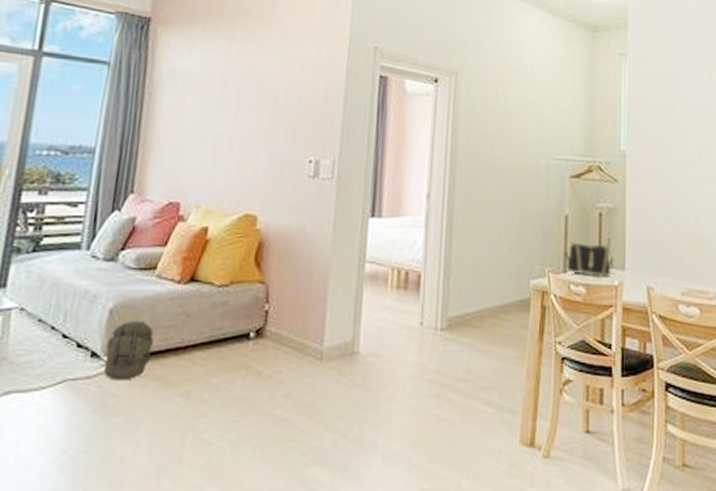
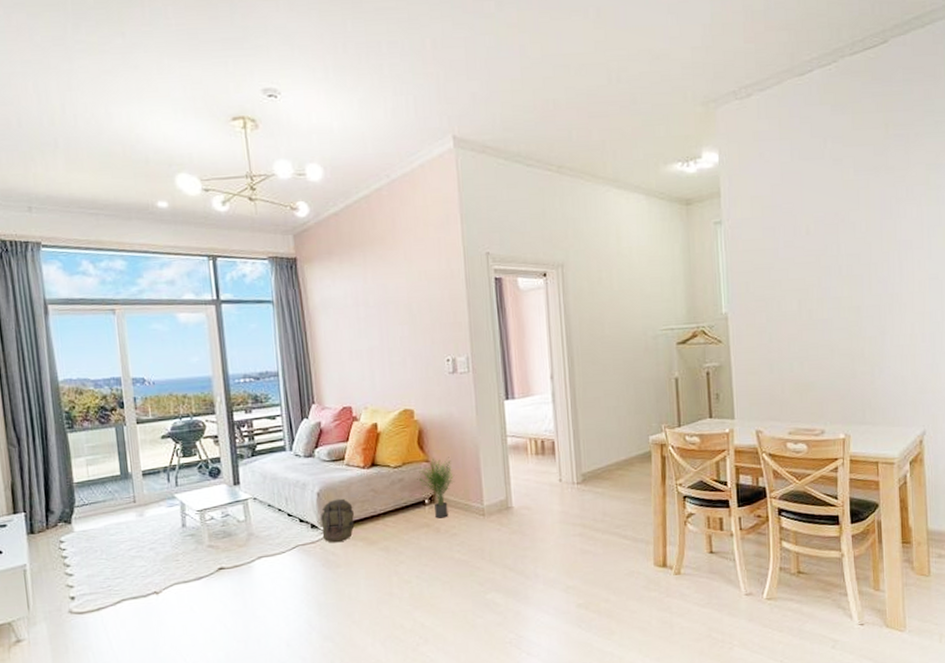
potted plant: none [245,279,292,359] -> present [417,458,454,519]
handbag: present [564,241,614,276] -> none [677,398,724,427]

